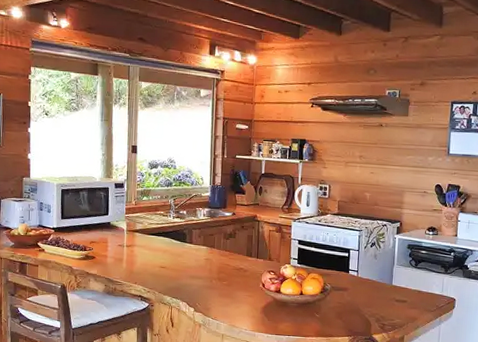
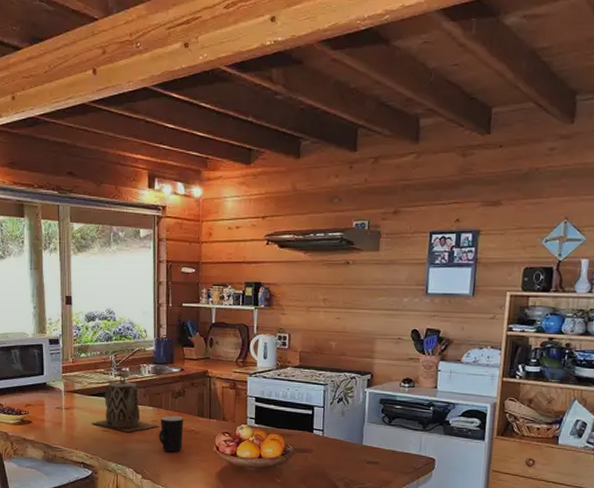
teapot: none [150,217,212,270] -> present [92,375,159,433]
mug: none [210,254,234,288] -> present [158,415,184,453]

